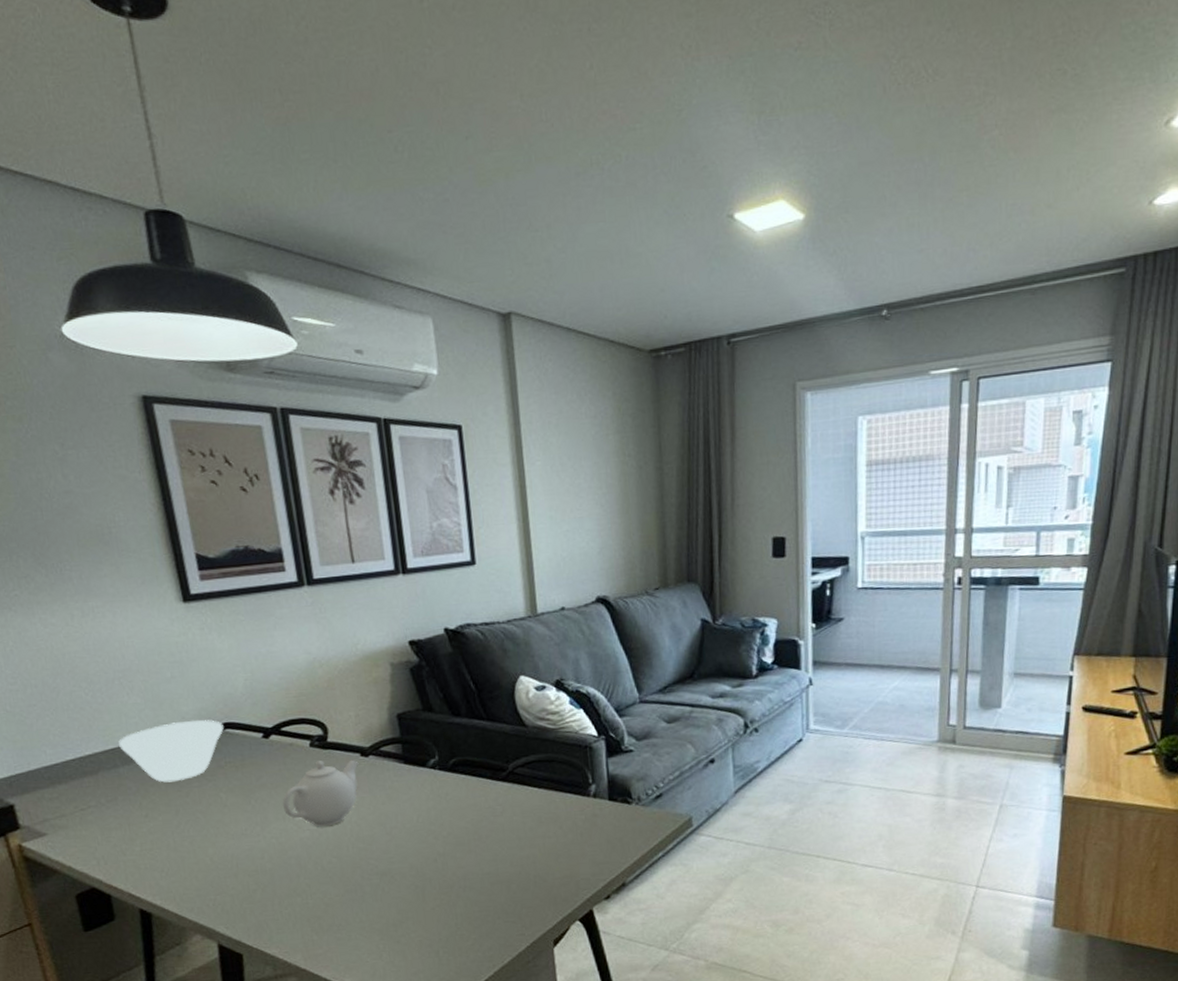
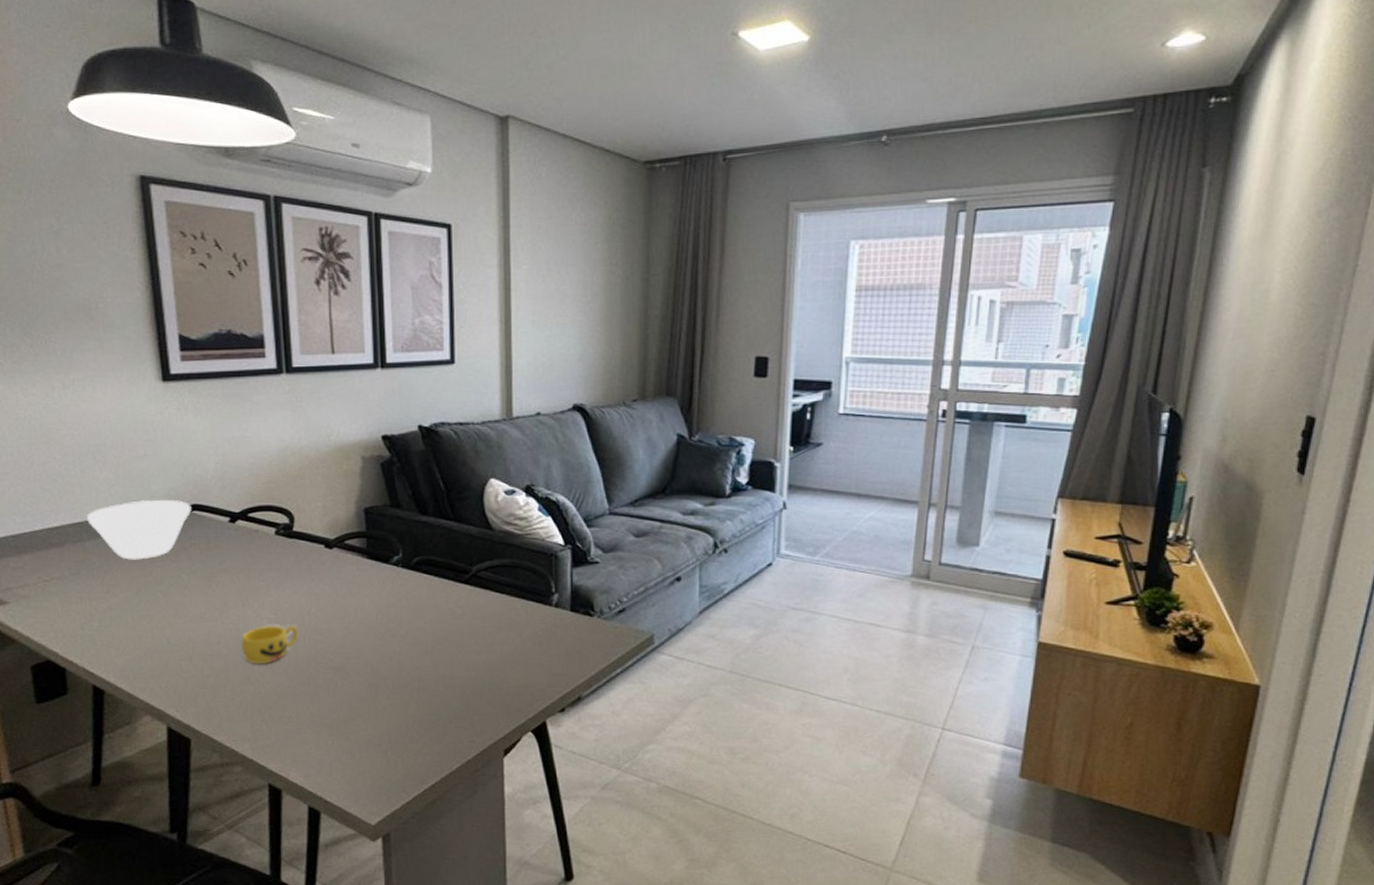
teapot: present [282,760,359,827] -> none [243,549,322,616]
cup: none [284,835,342,876] -> present [240,625,299,665]

